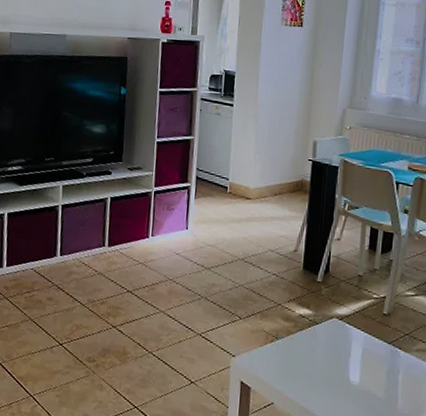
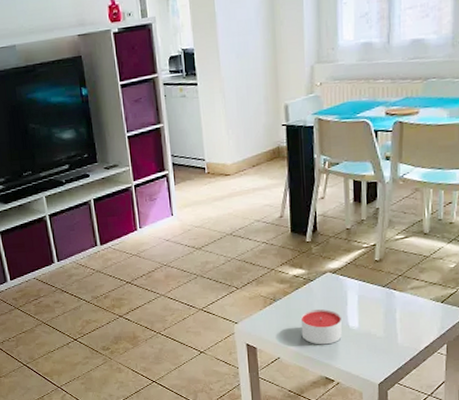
candle: none [299,355,343,398] -> present [300,309,342,345]

